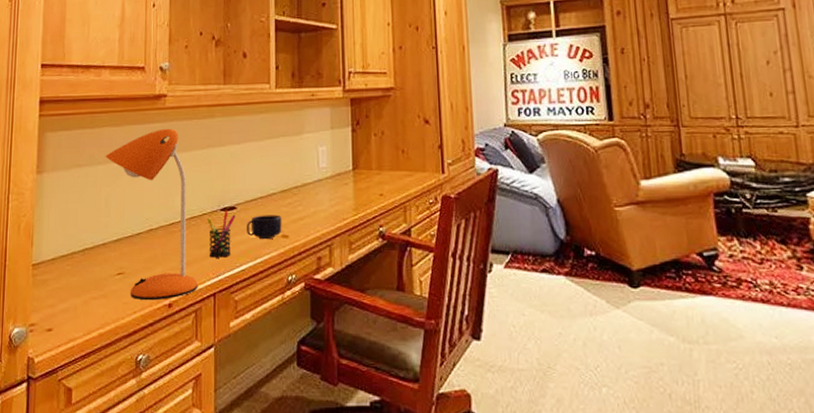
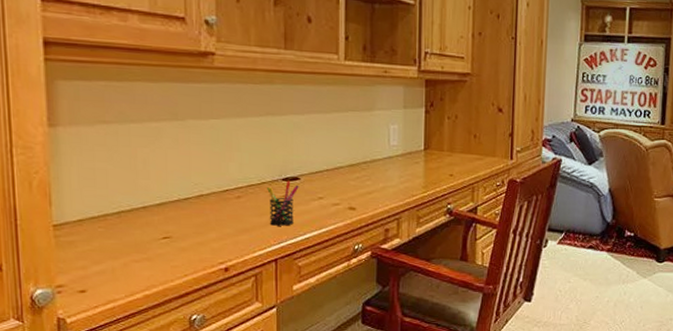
desk lamp: present [105,128,198,301] -> none [139,90,258,265]
mug: present [247,214,282,240] -> none [311,187,349,211]

